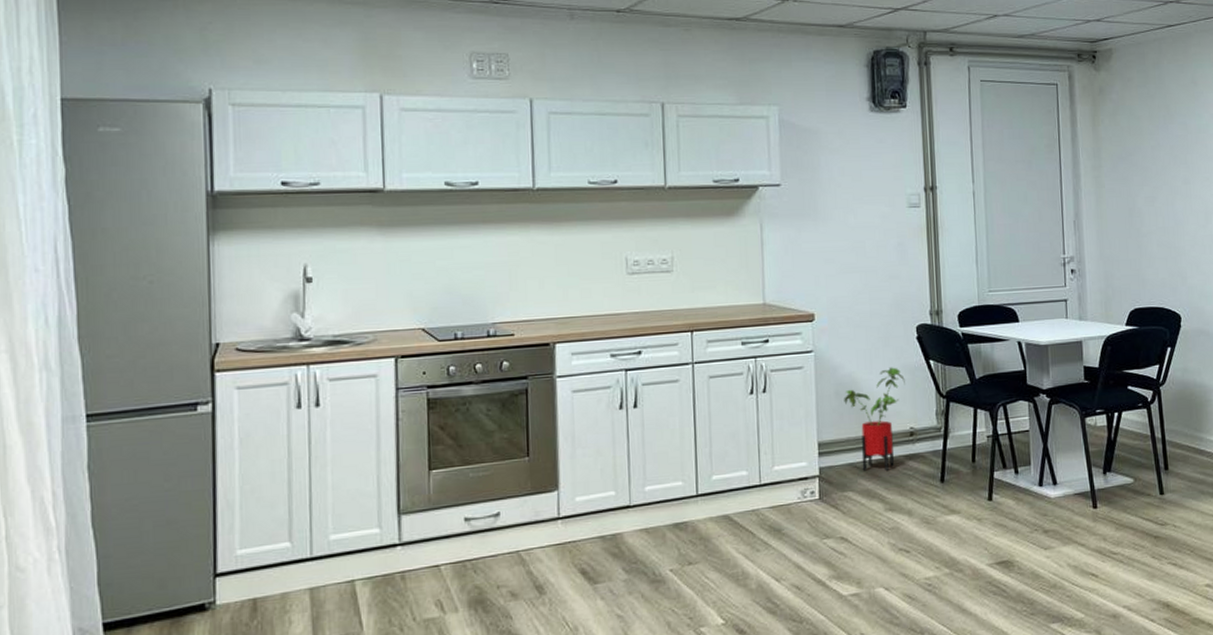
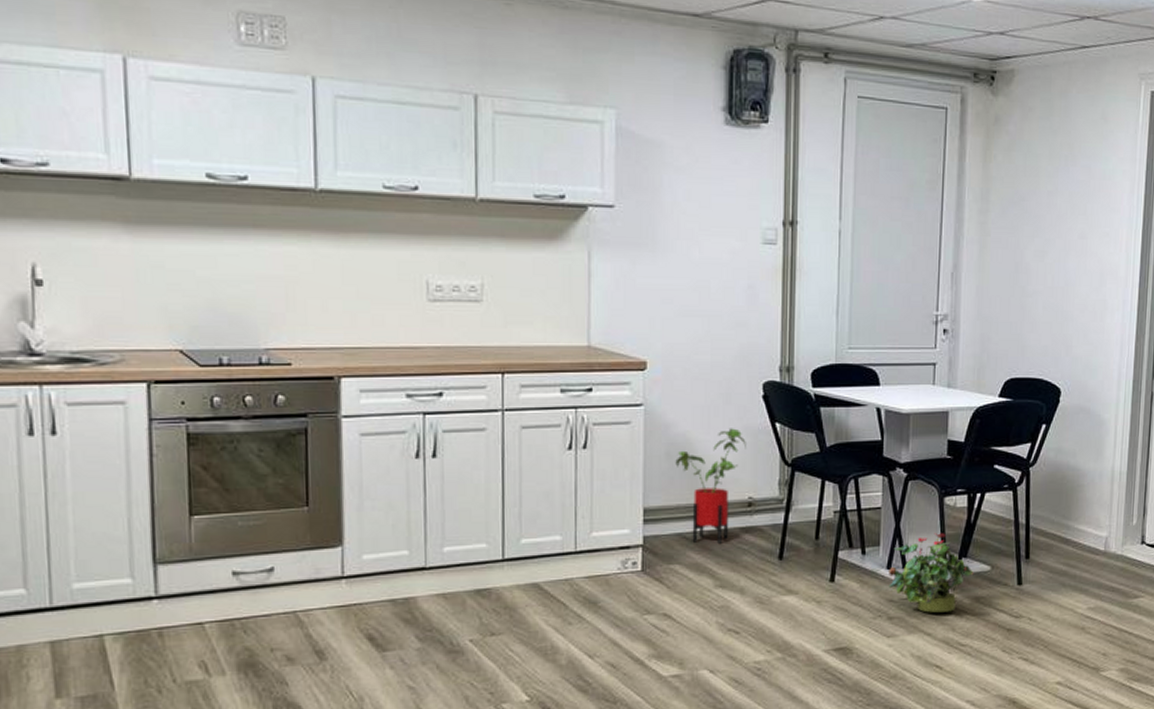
potted plant: none [1041,450,1119,525] -> present [888,533,974,613]

